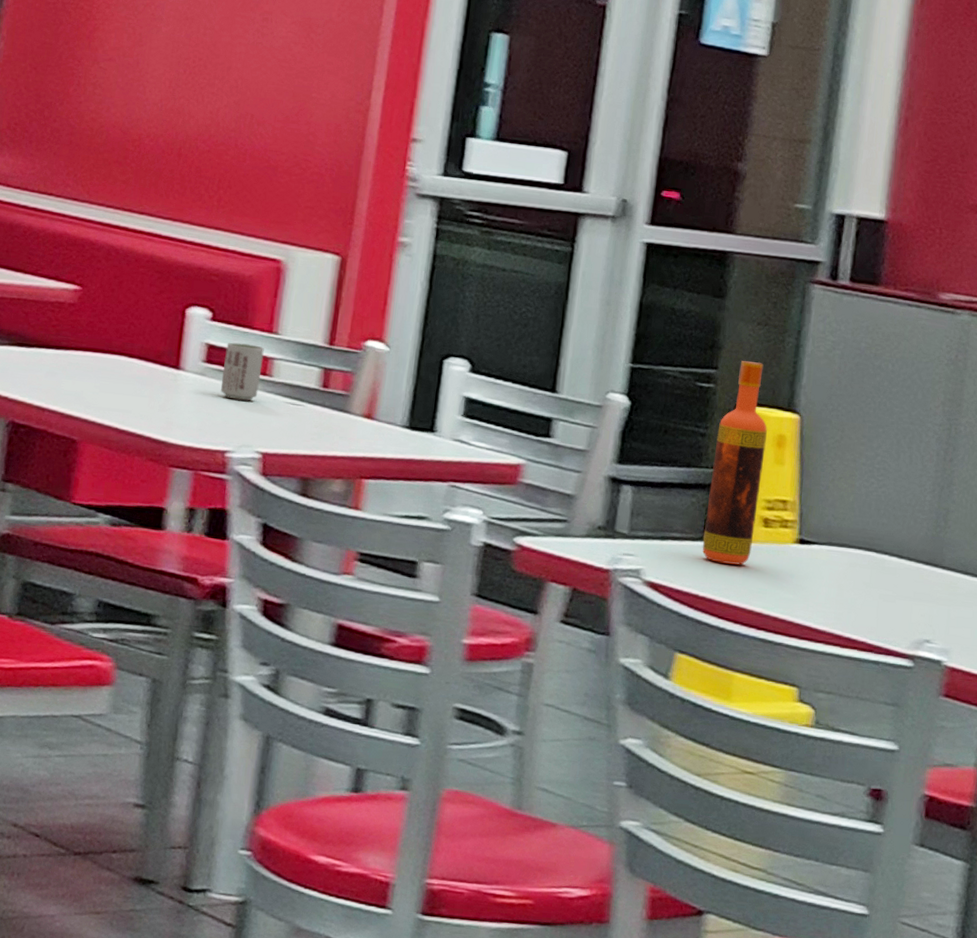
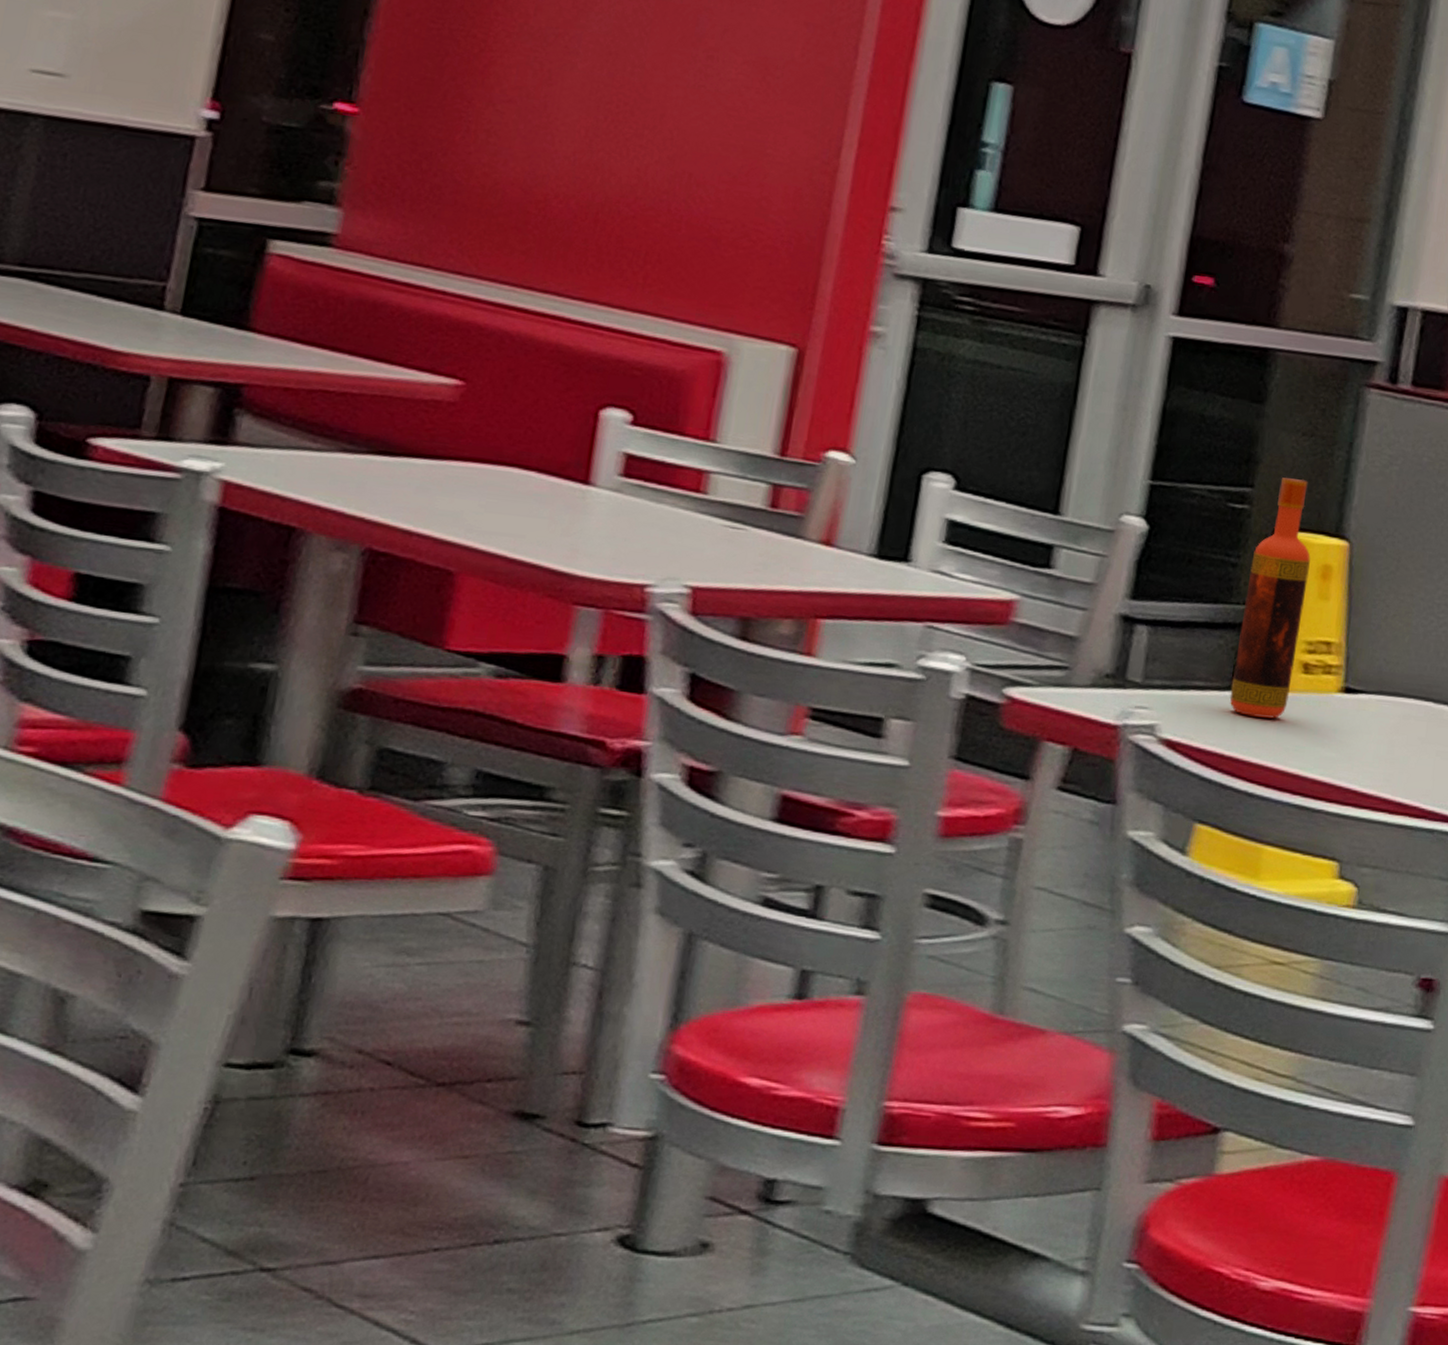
cup: present [220,342,264,401] -> none [640,451,698,524]

